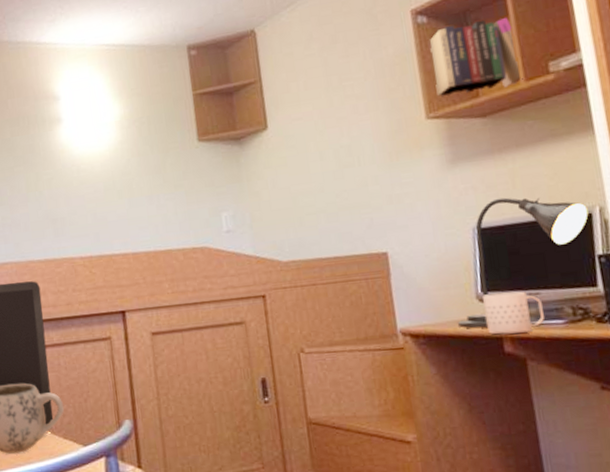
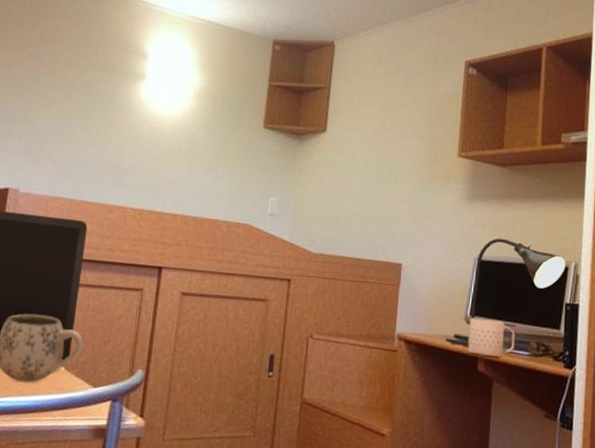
books: present [429,17,523,97] -> none [471,83,541,146]

